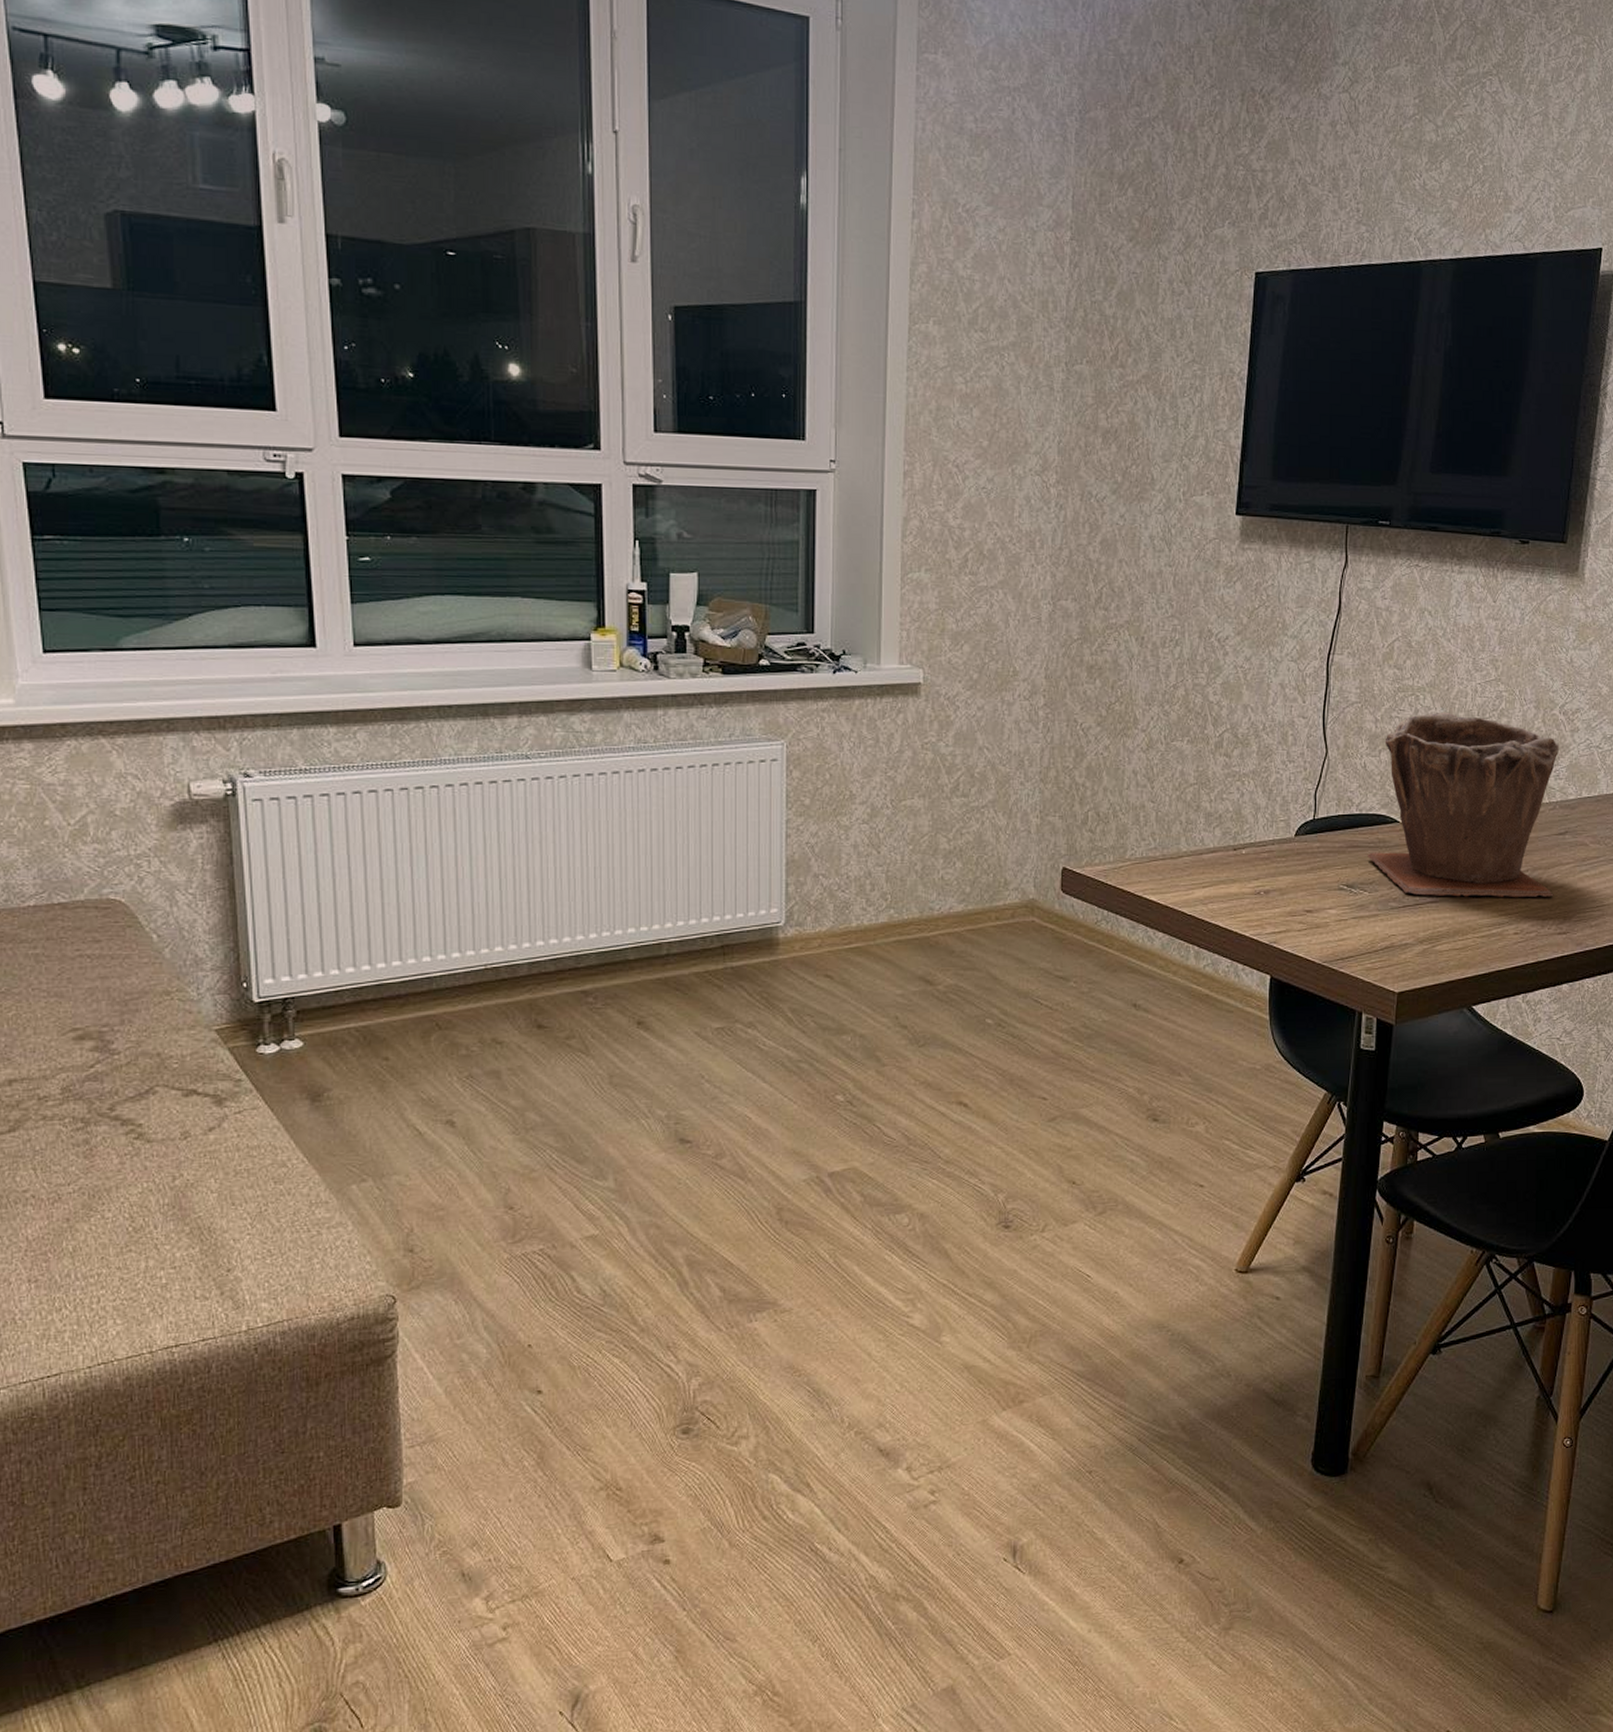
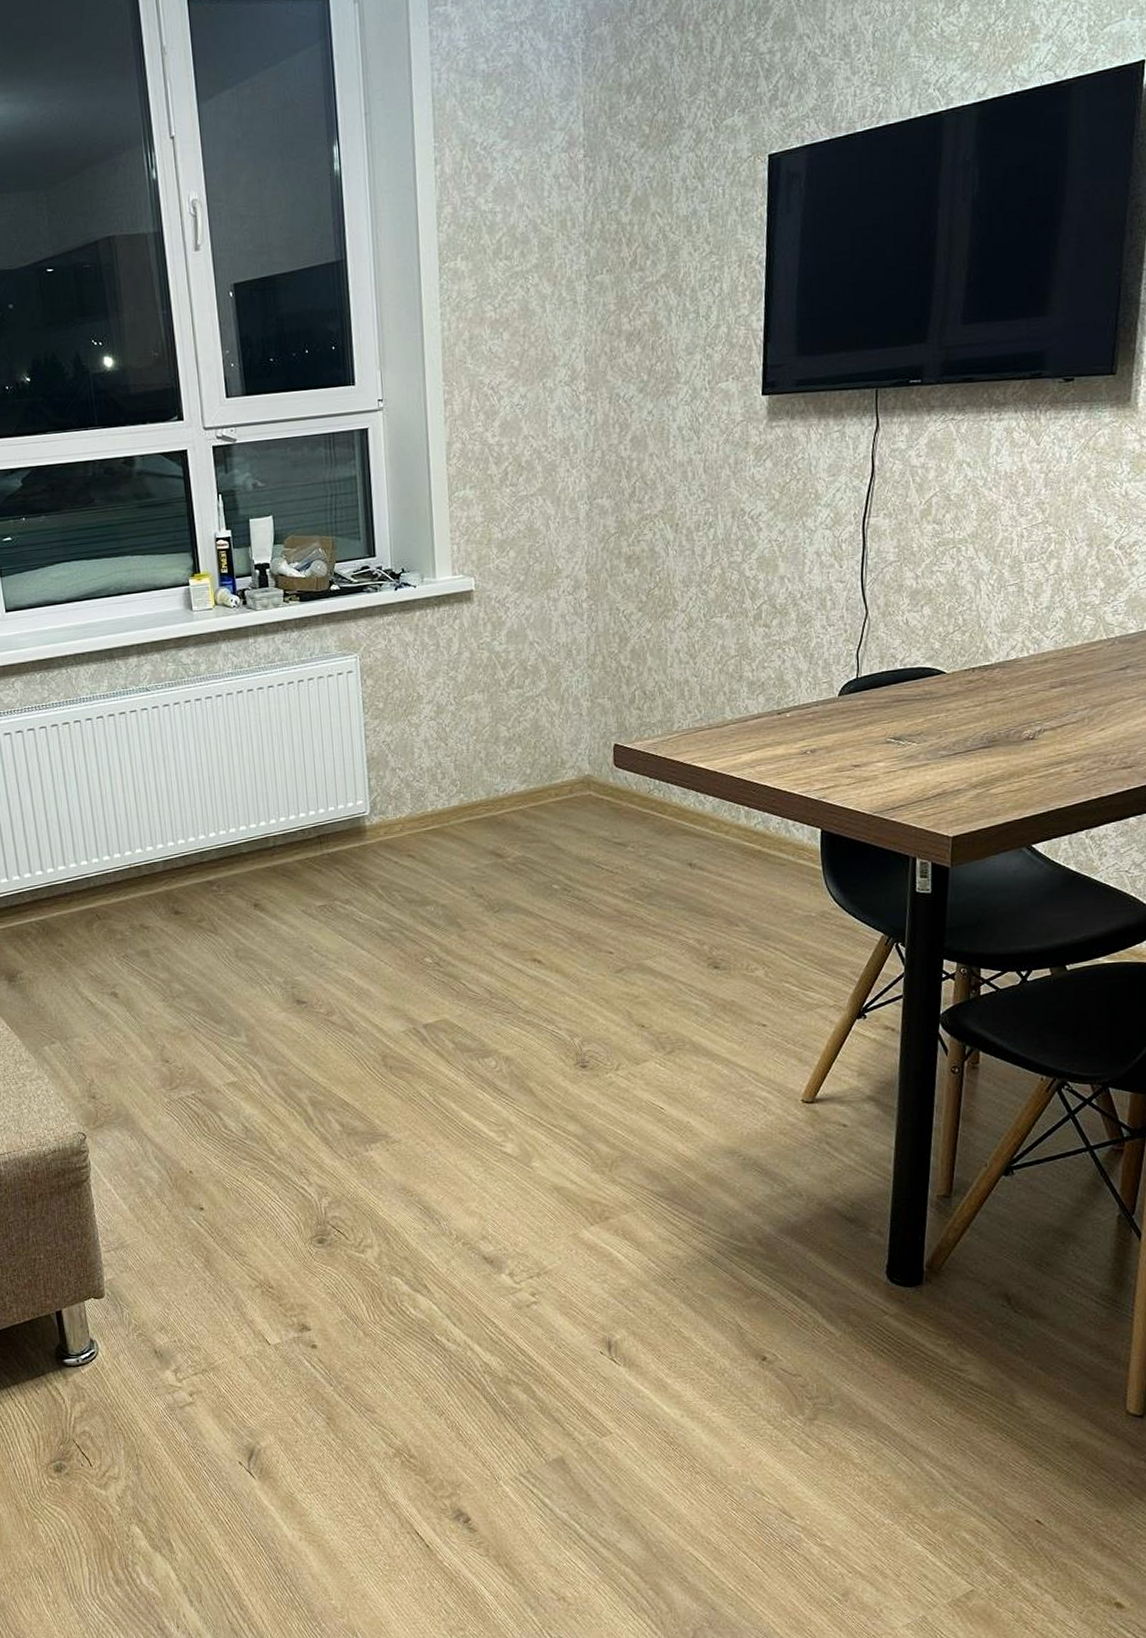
plant pot: present [1367,712,1560,898] -> none [914,560,1117,742]

